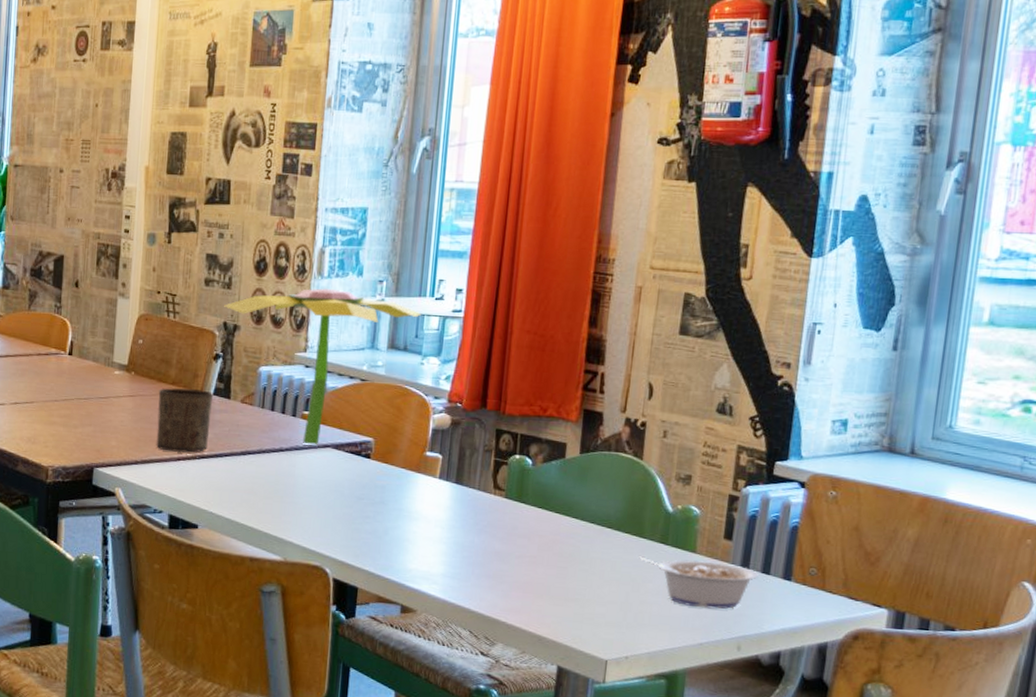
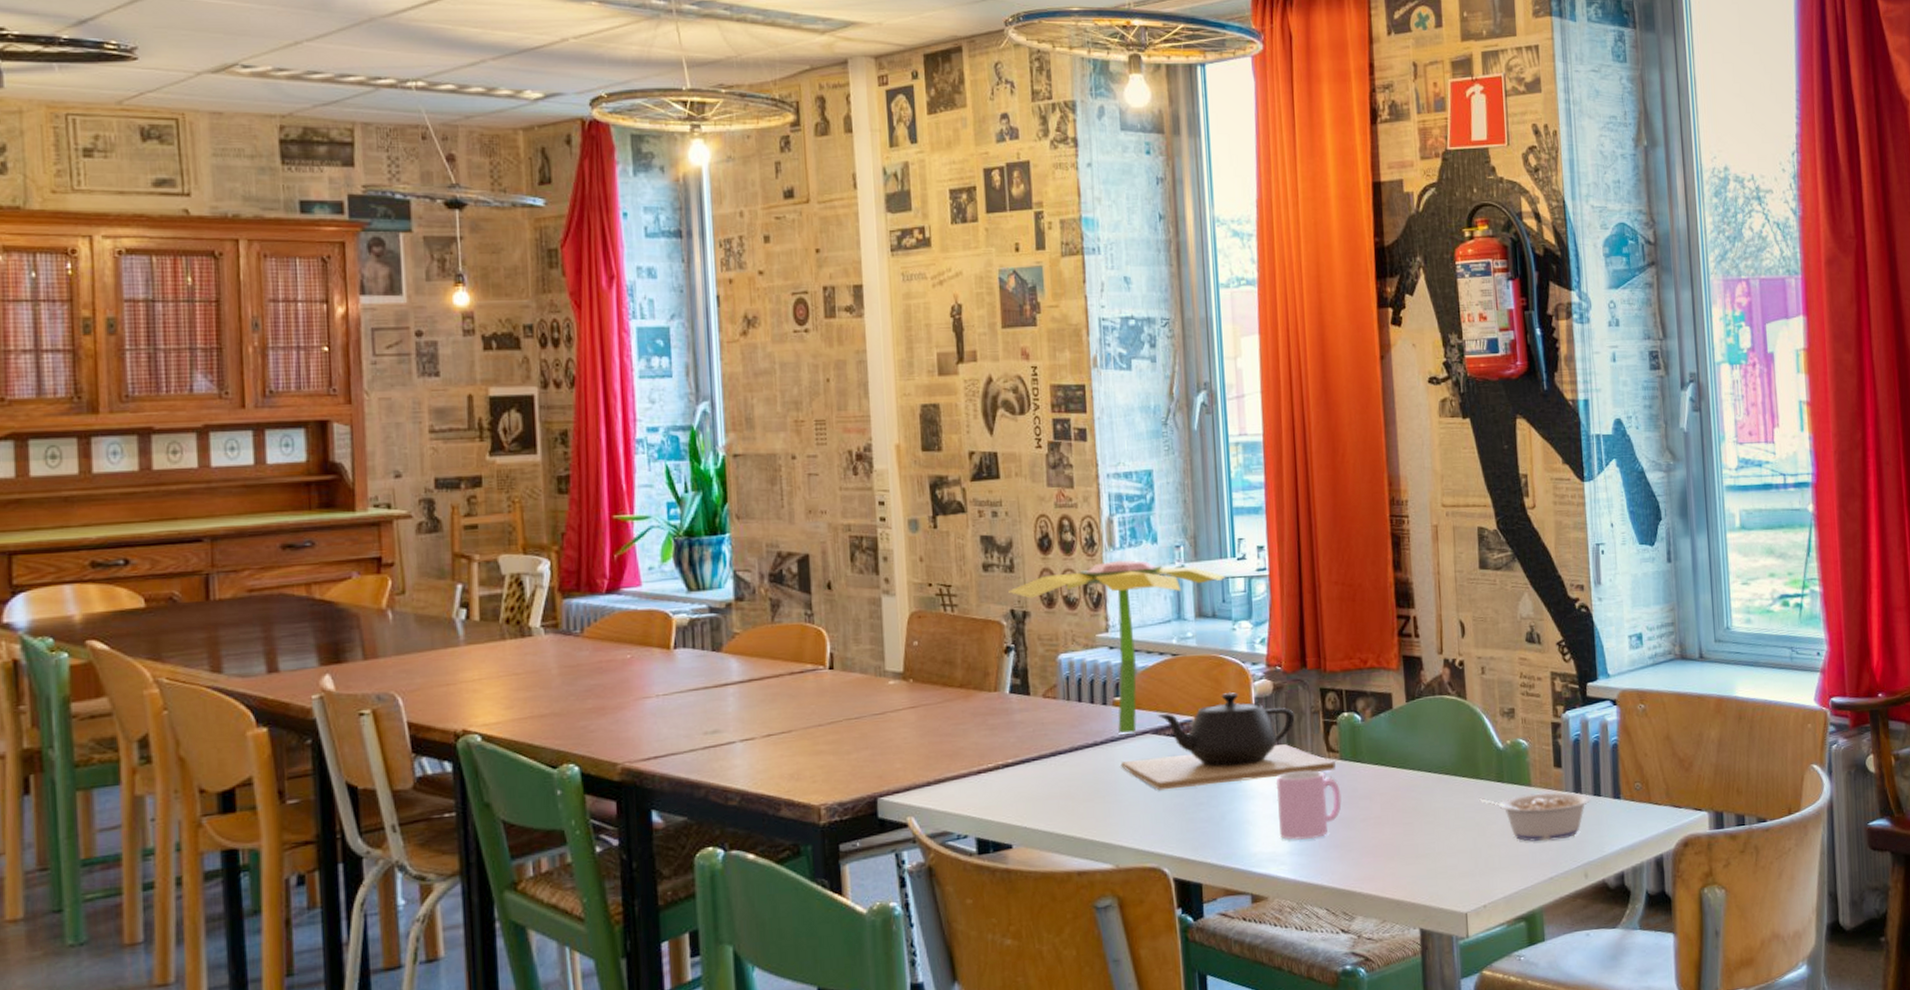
cup: present [156,387,214,453] -> none [944,689,1011,765]
teapot: none [300,420,500,507] -> present [1120,691,1336,791]
cup: none [436,502,501,567] -> present [1275,770,1342,840]

